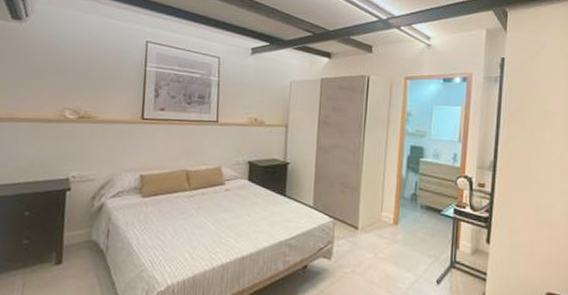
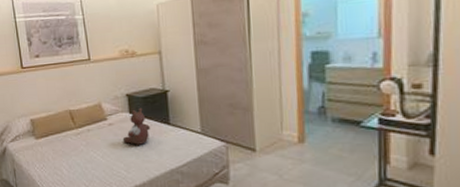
stuffed bear: none [237,176,267,214] -> present [122,107,151,145]

